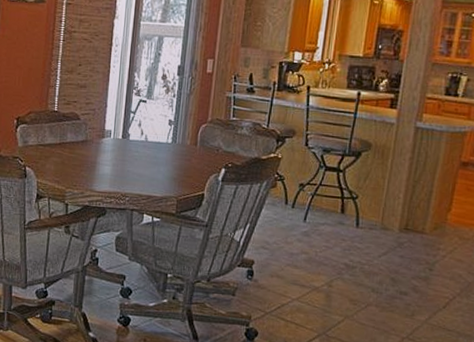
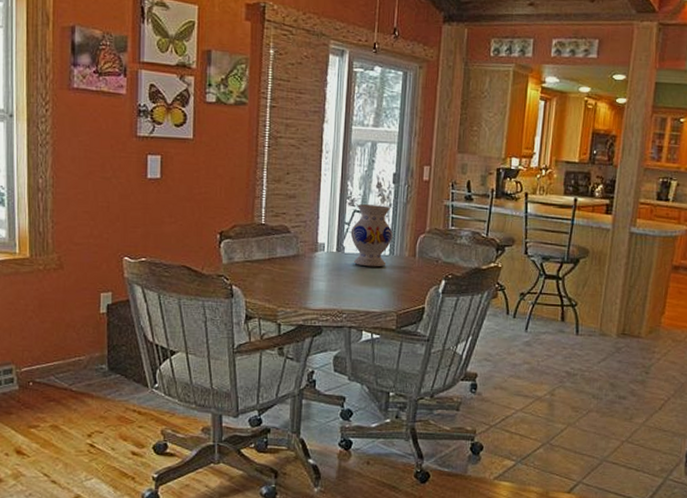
vase: none [135,94,176,154] -> present [350,204,393,267]

